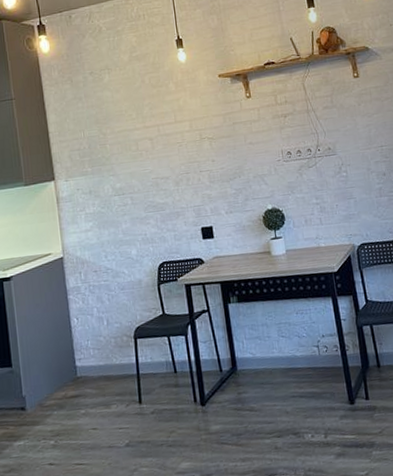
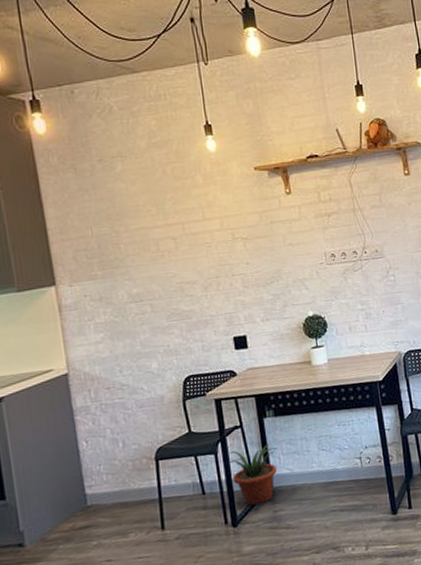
potted plant: none [196,328,241,387] -> present [227,444,277,506]

